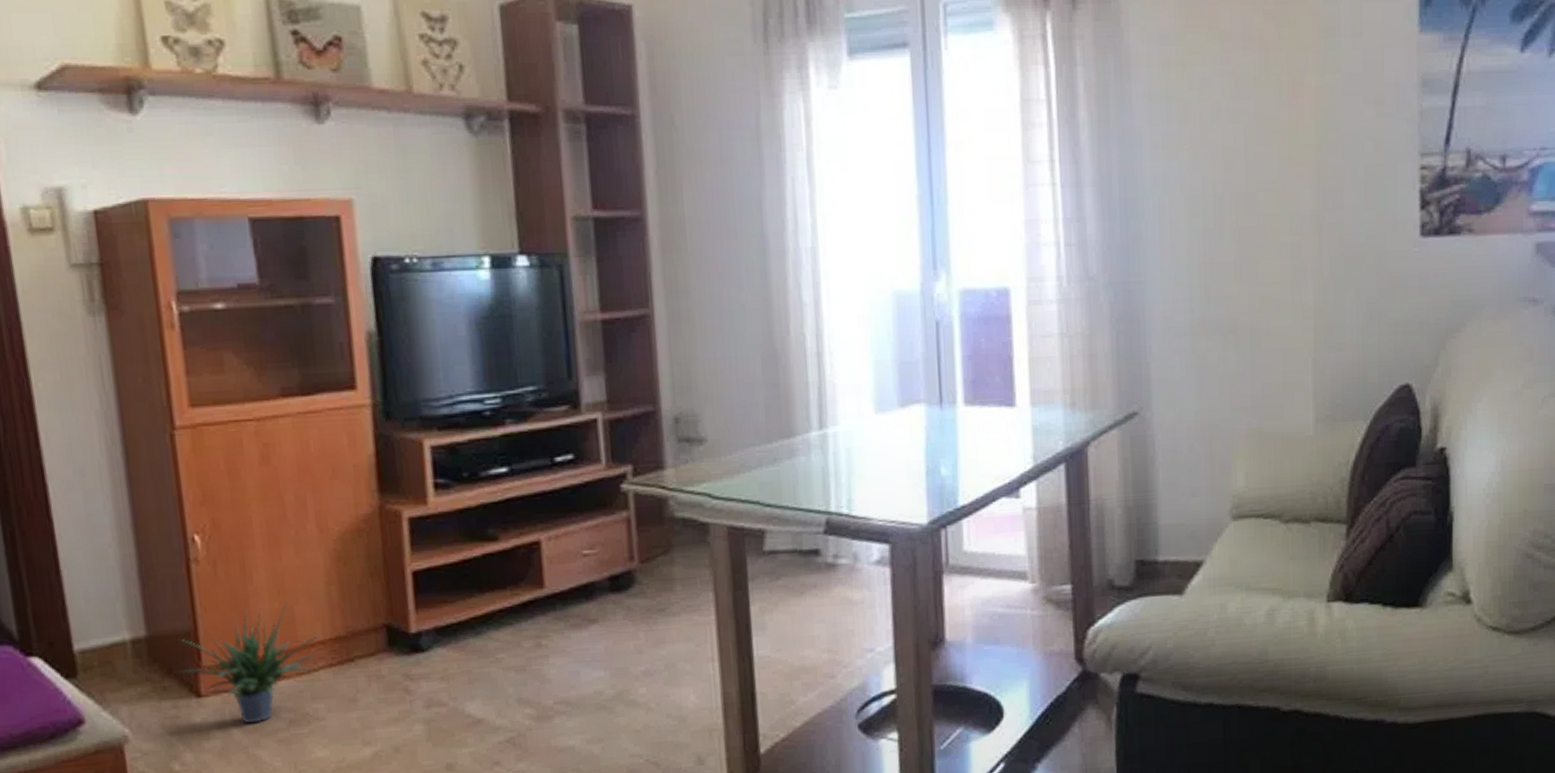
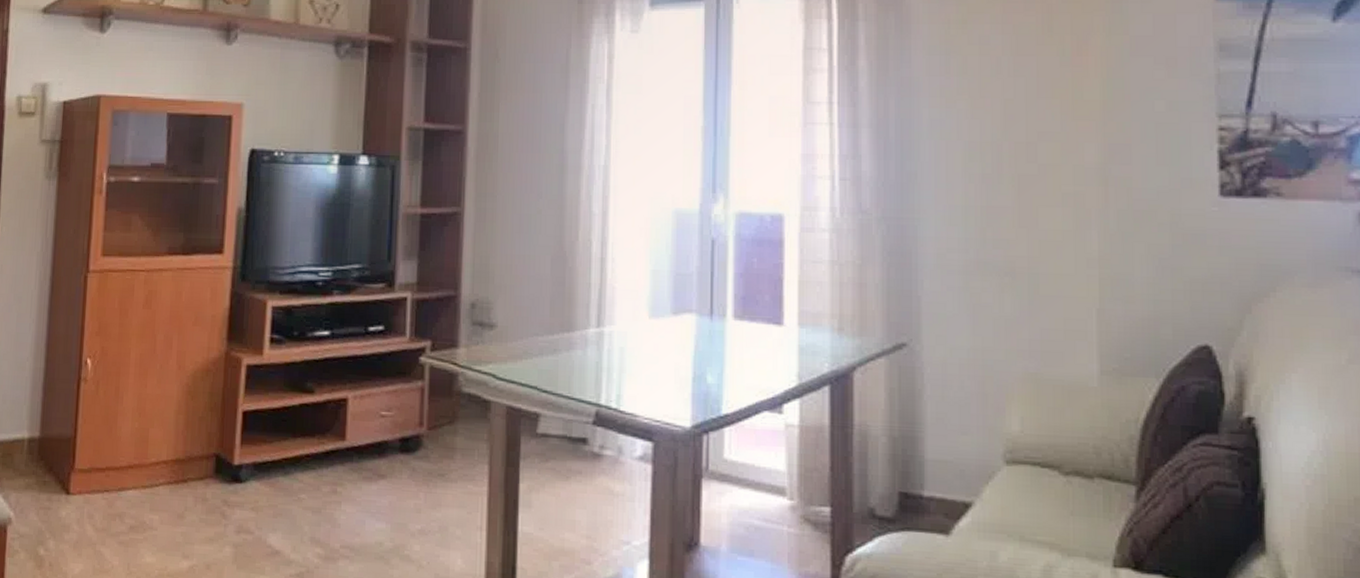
potted plant: present [179,599,321,724] -> none [58,422,165,524]

